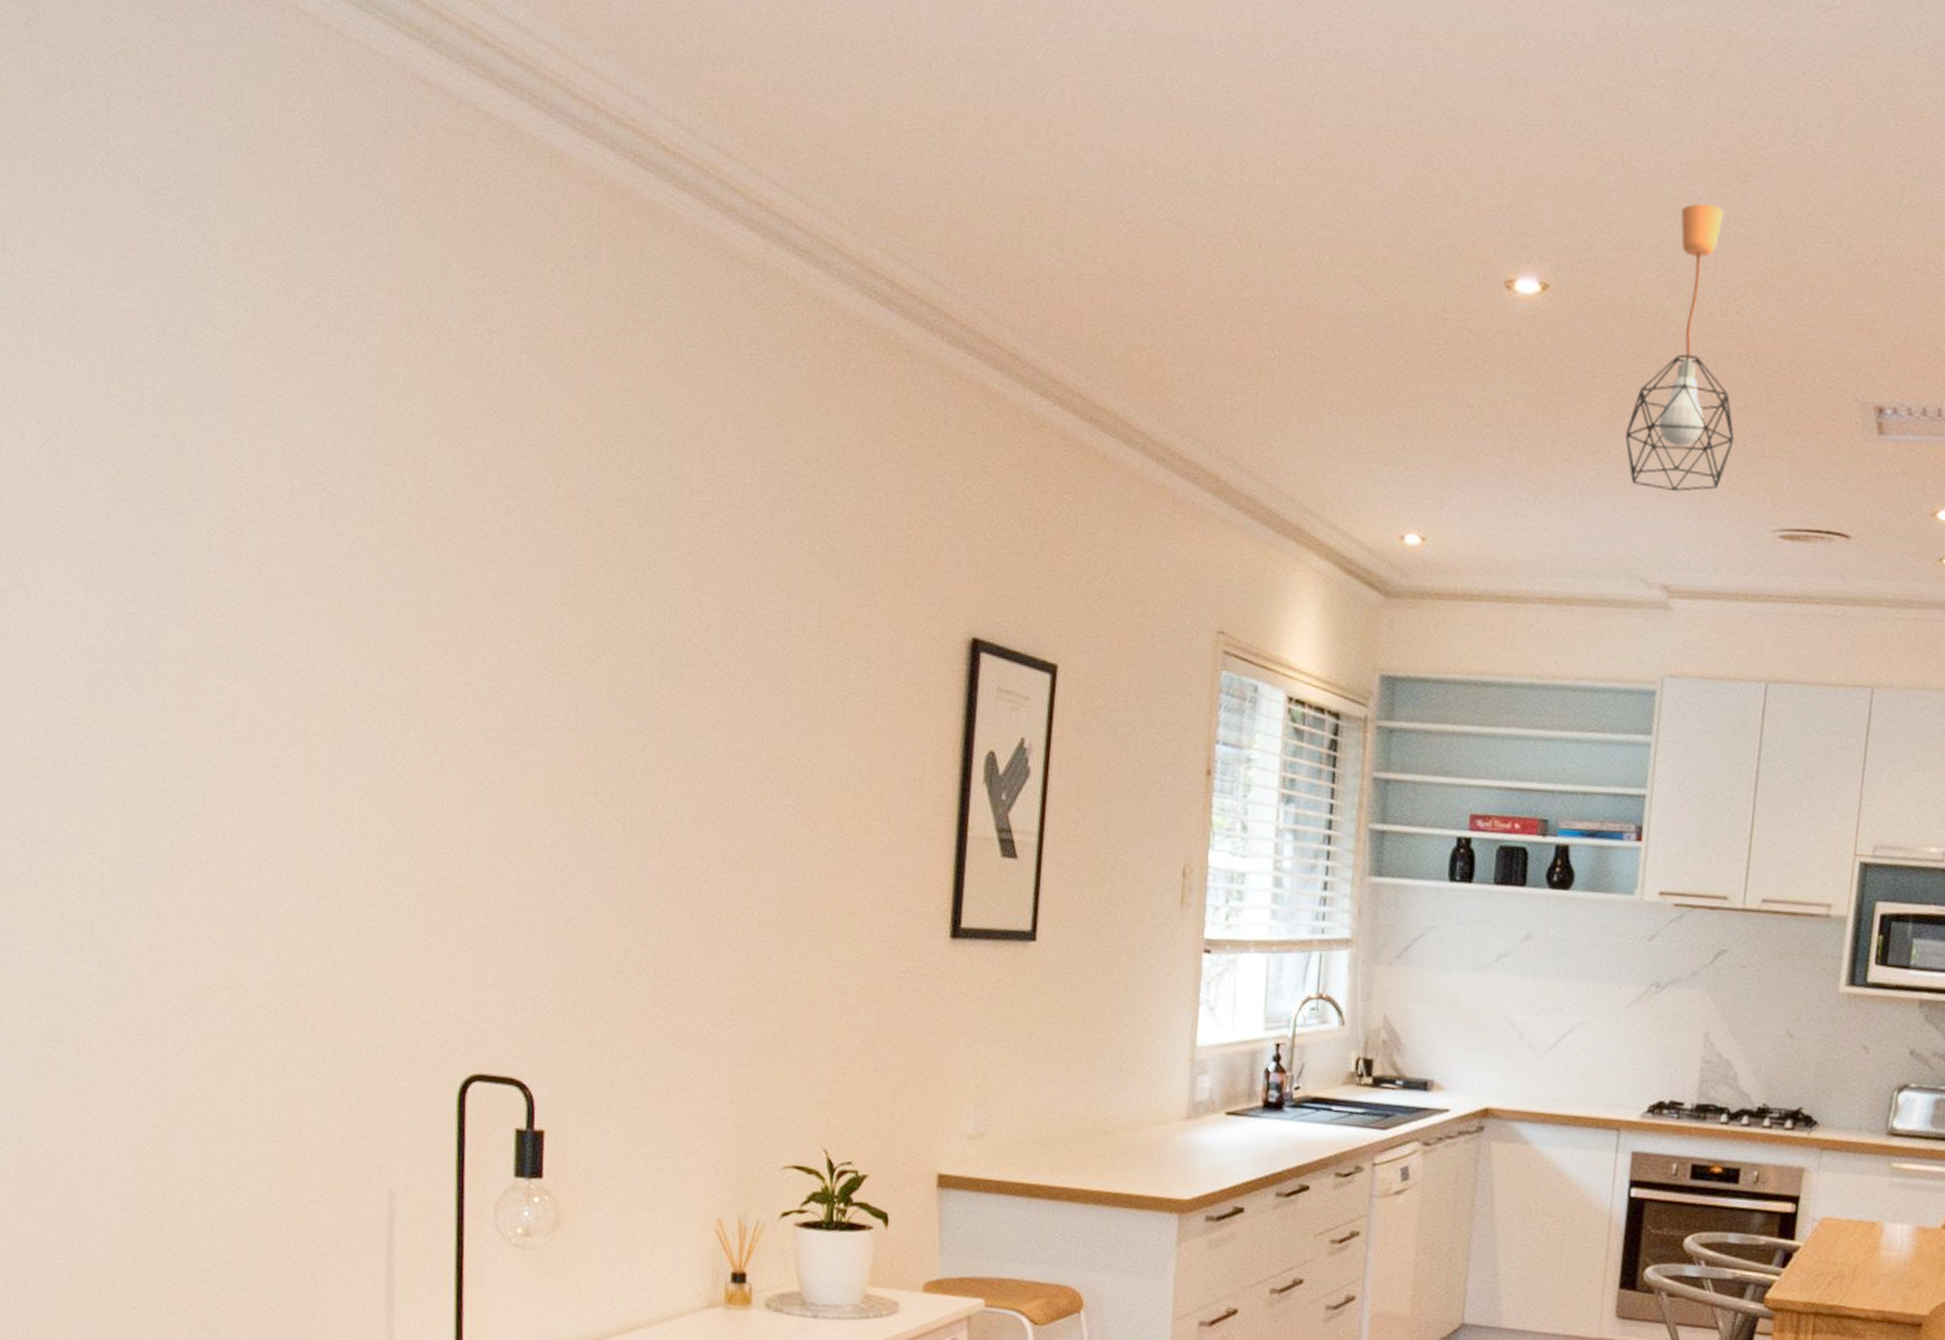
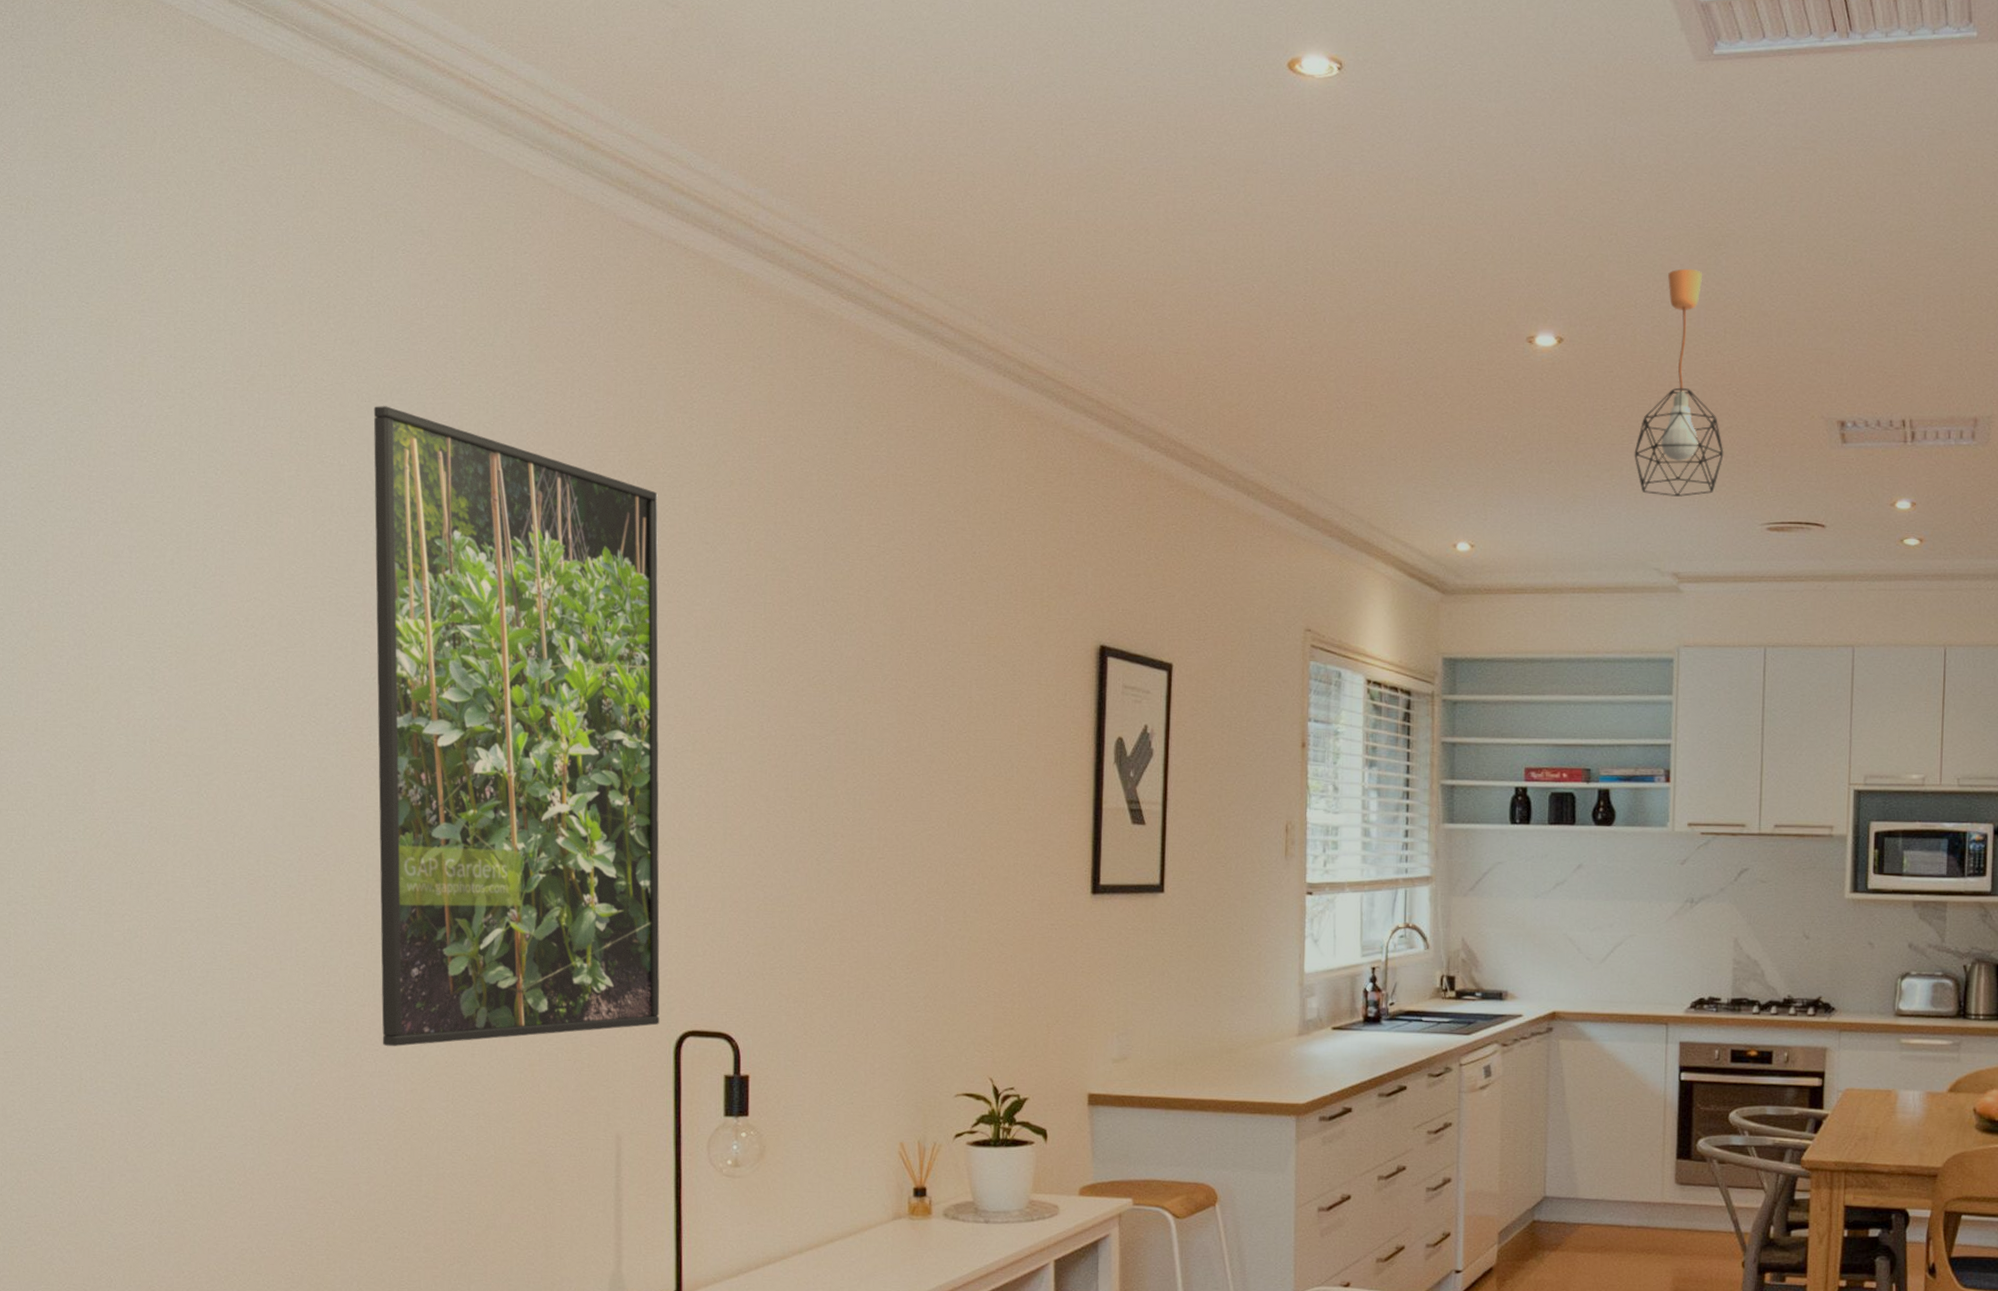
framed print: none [110,295,449,1074] -> present [373,406,660,1046]

